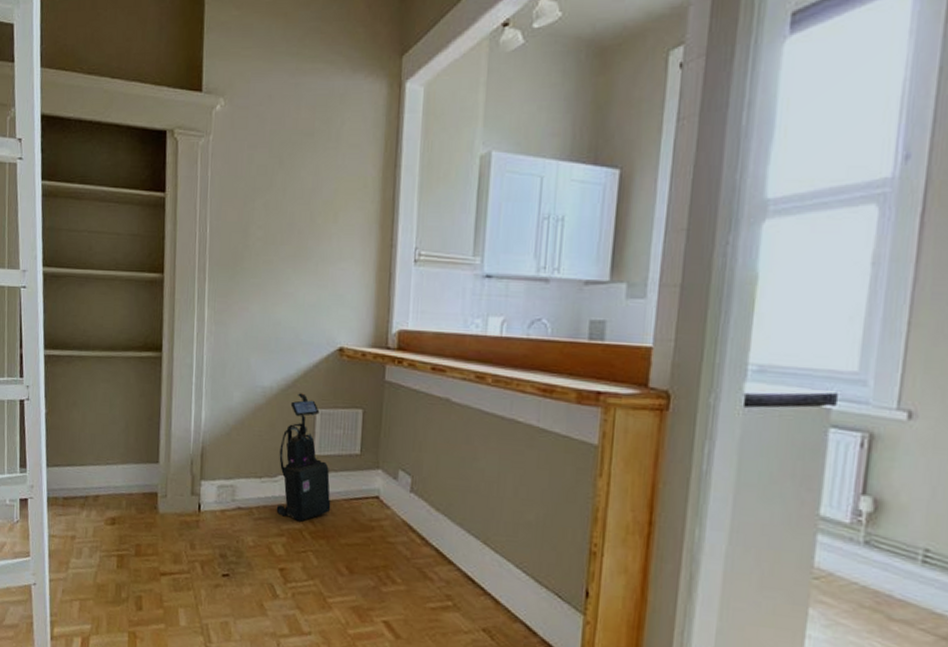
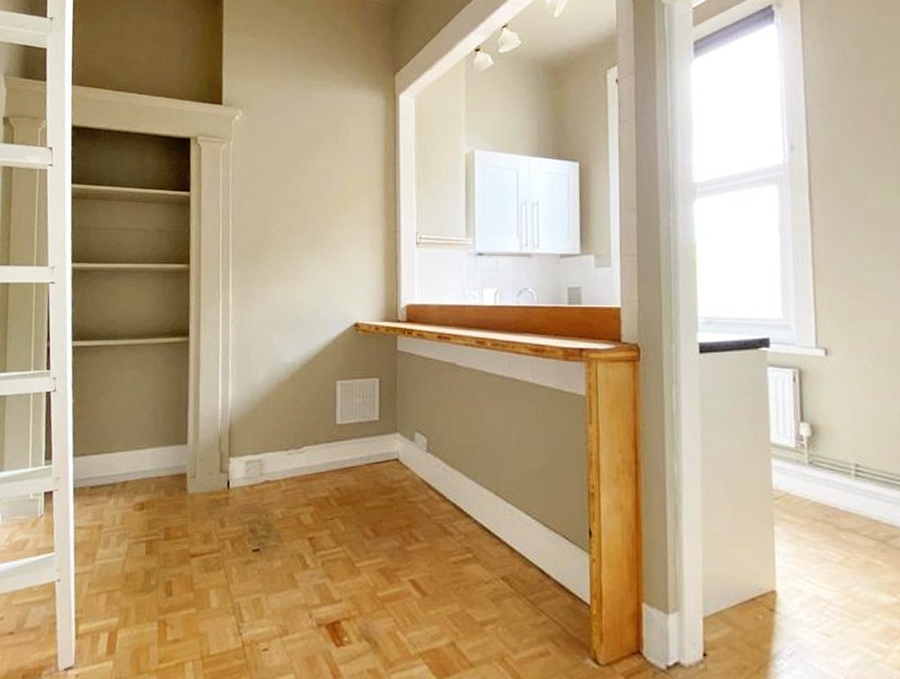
vacuum cleaner: present [276,393,331,522] -> none [303,367,355,489]

